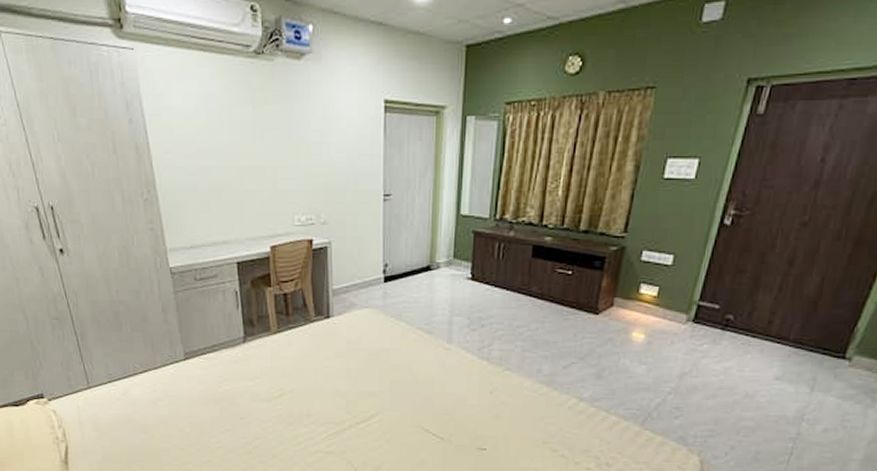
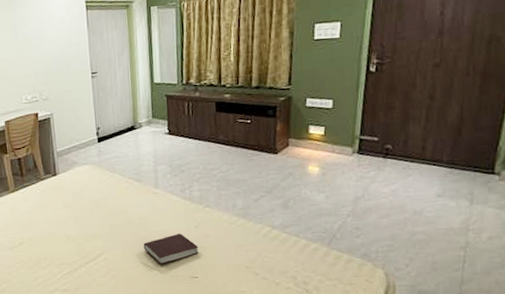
book: none [426,397,491,432] -> present [143,233,199,264]

